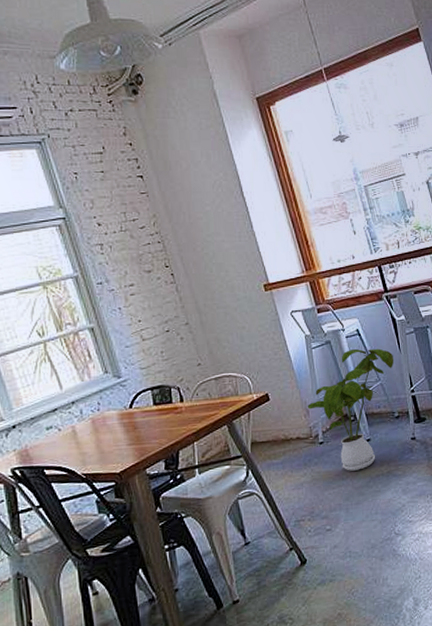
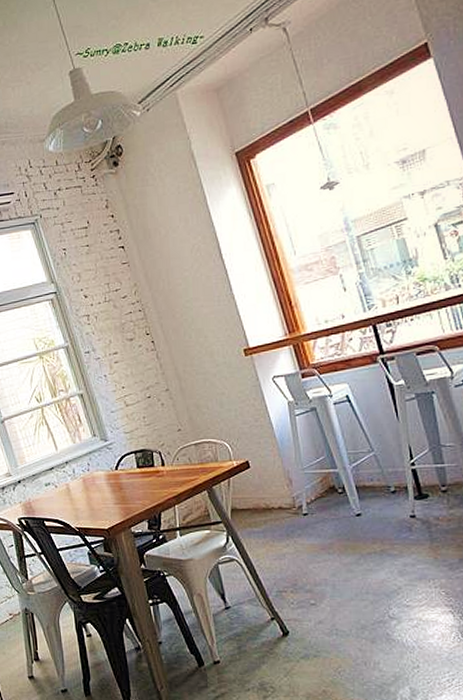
house plant: present [307,348,394,471] -> none [290,416,391,546]

